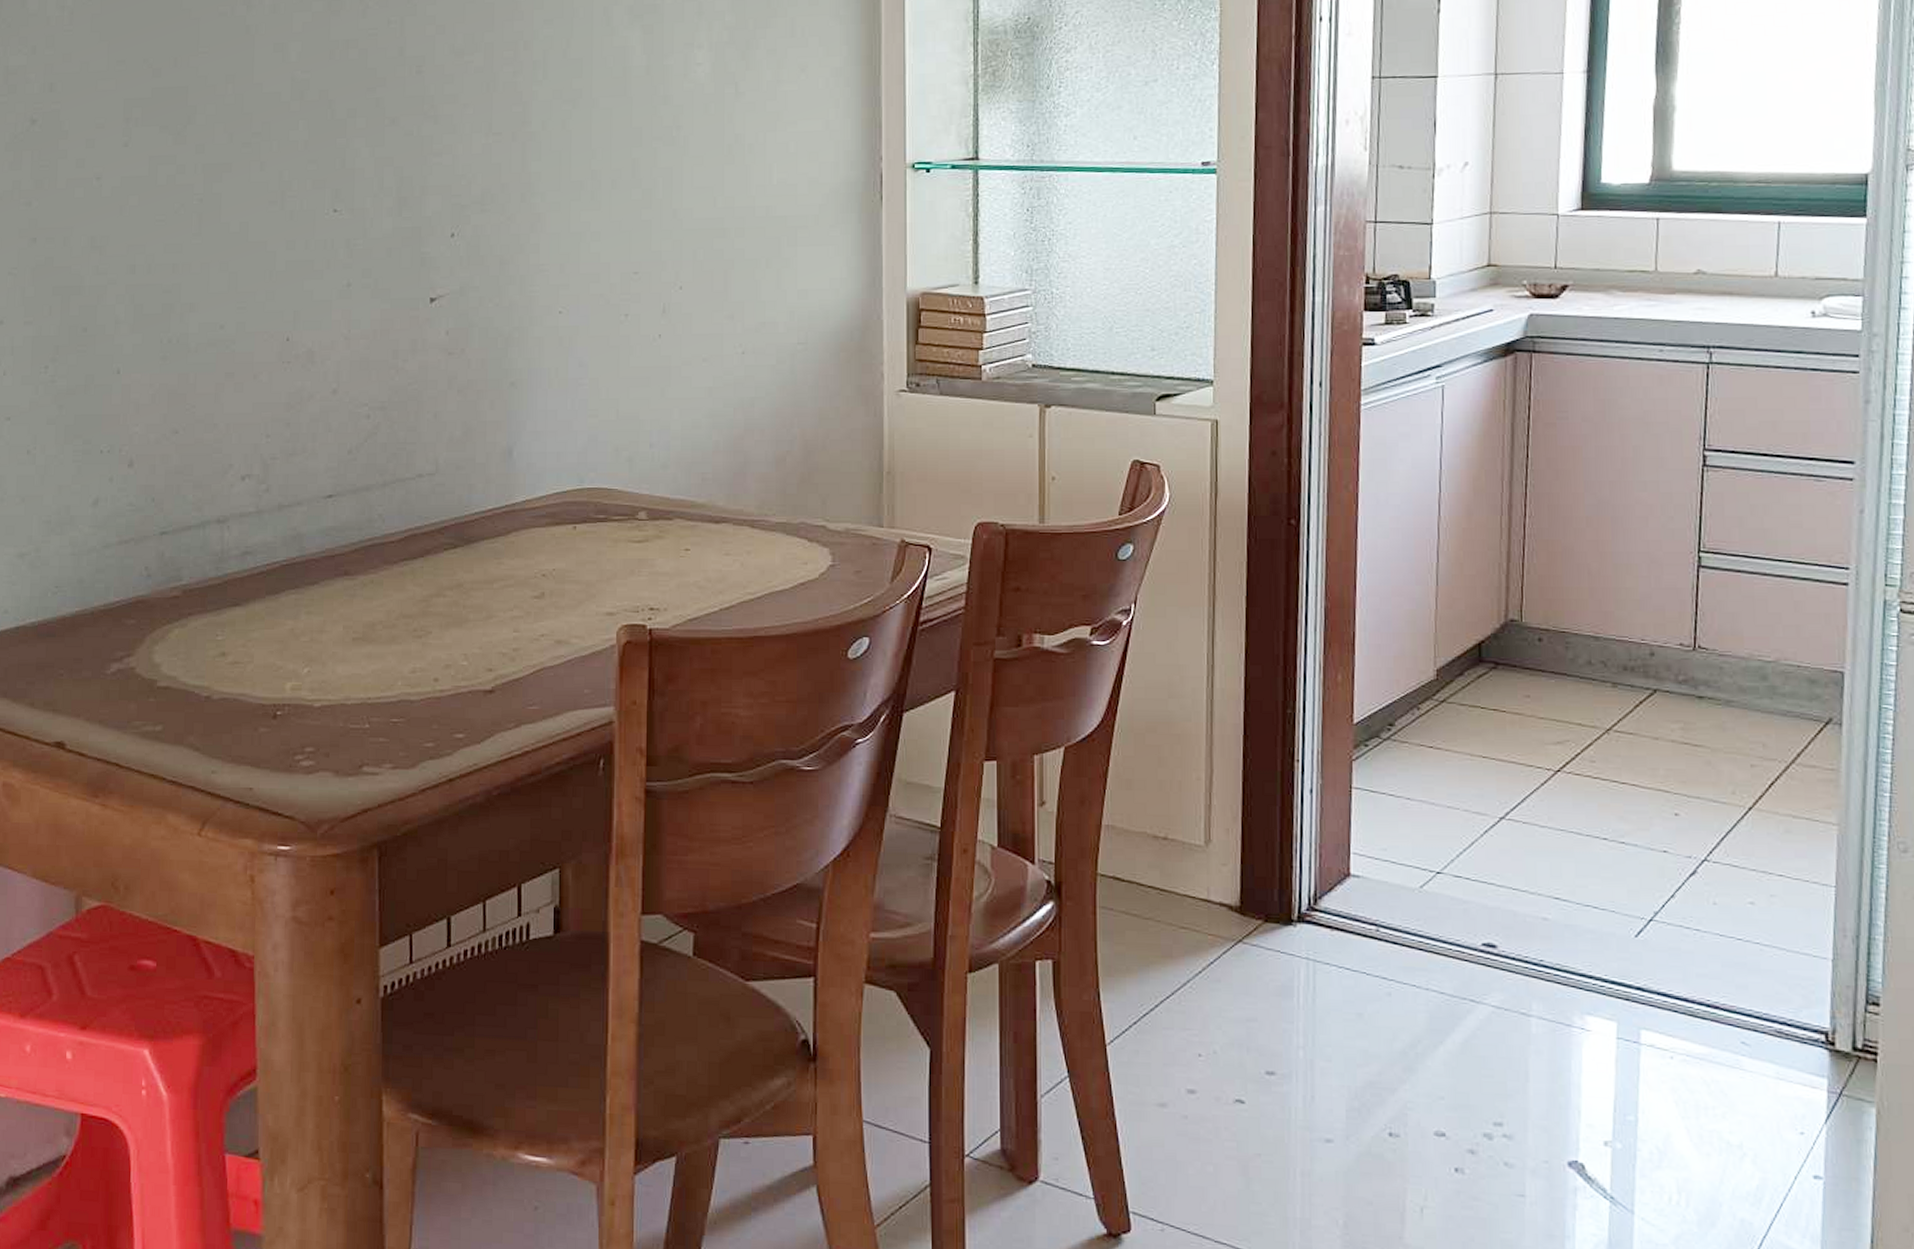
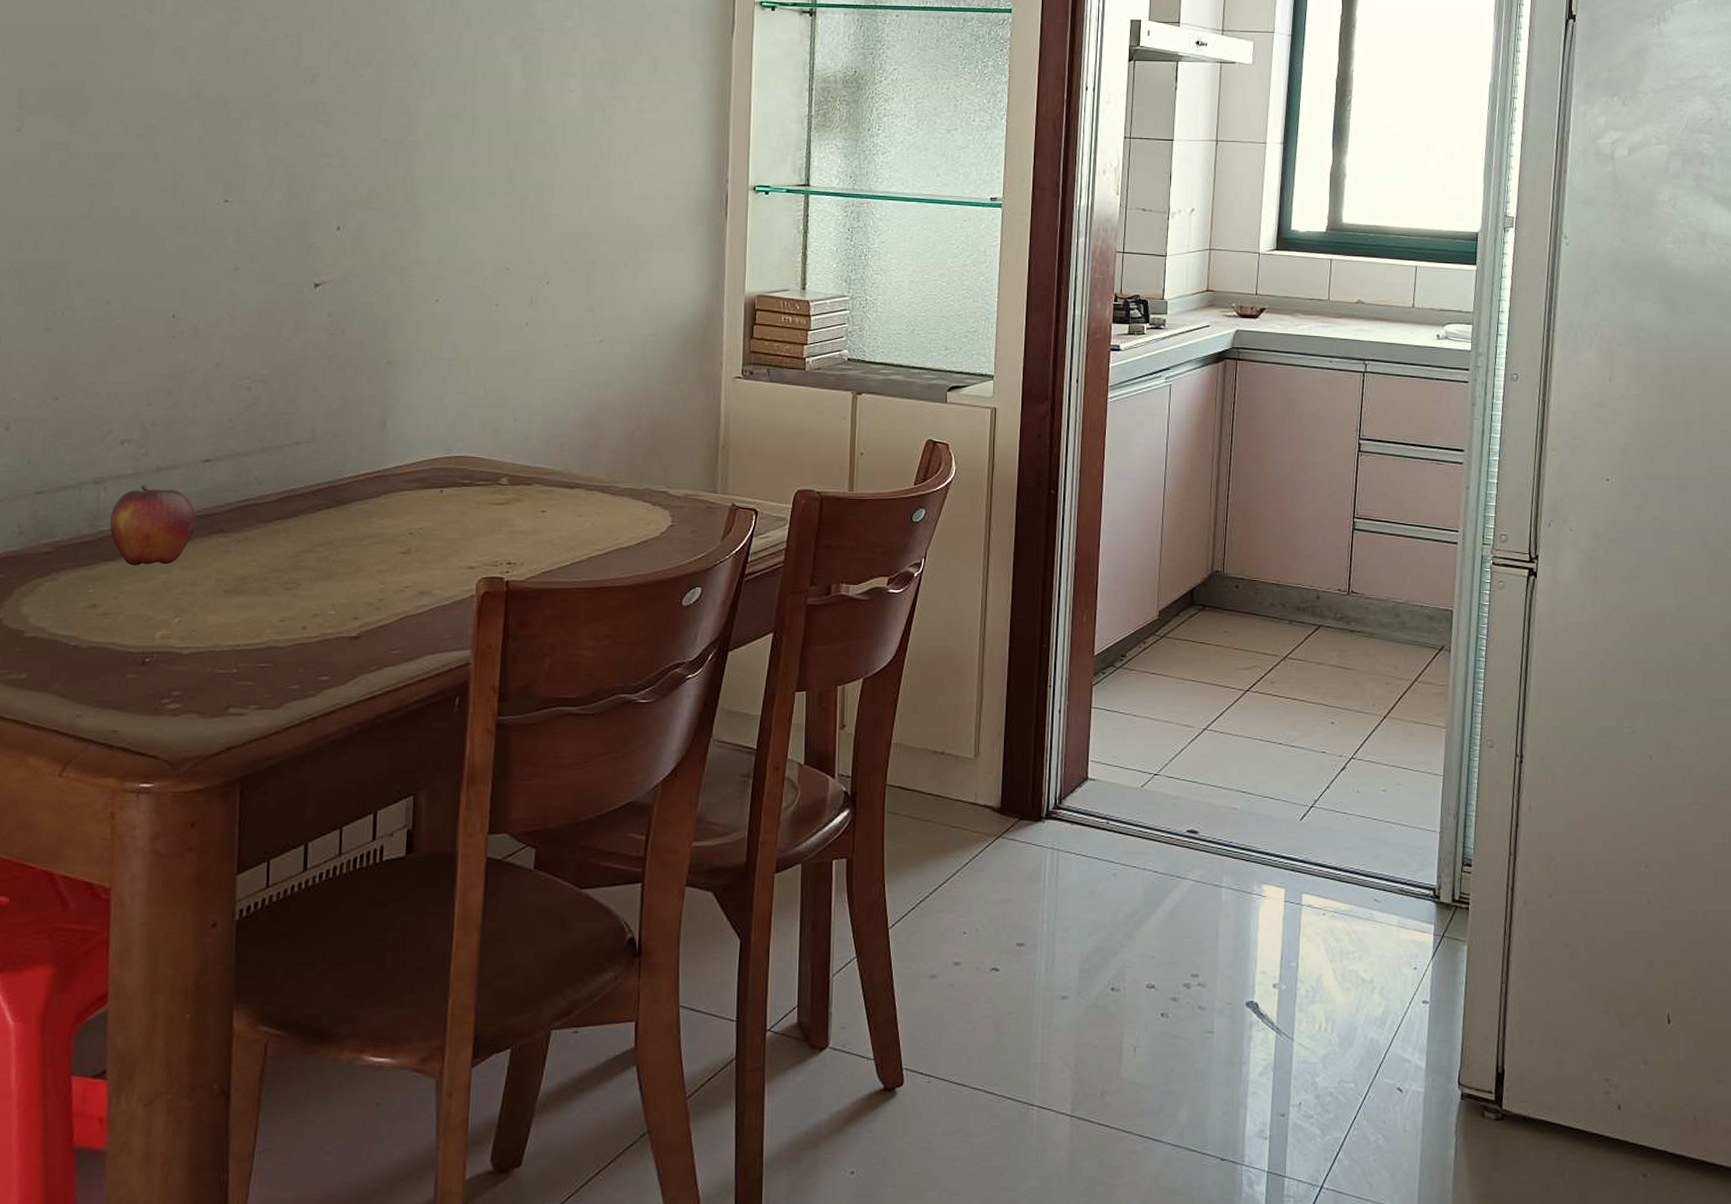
fruit: none [235,523,321,611] -> present [110,484,196,566]

